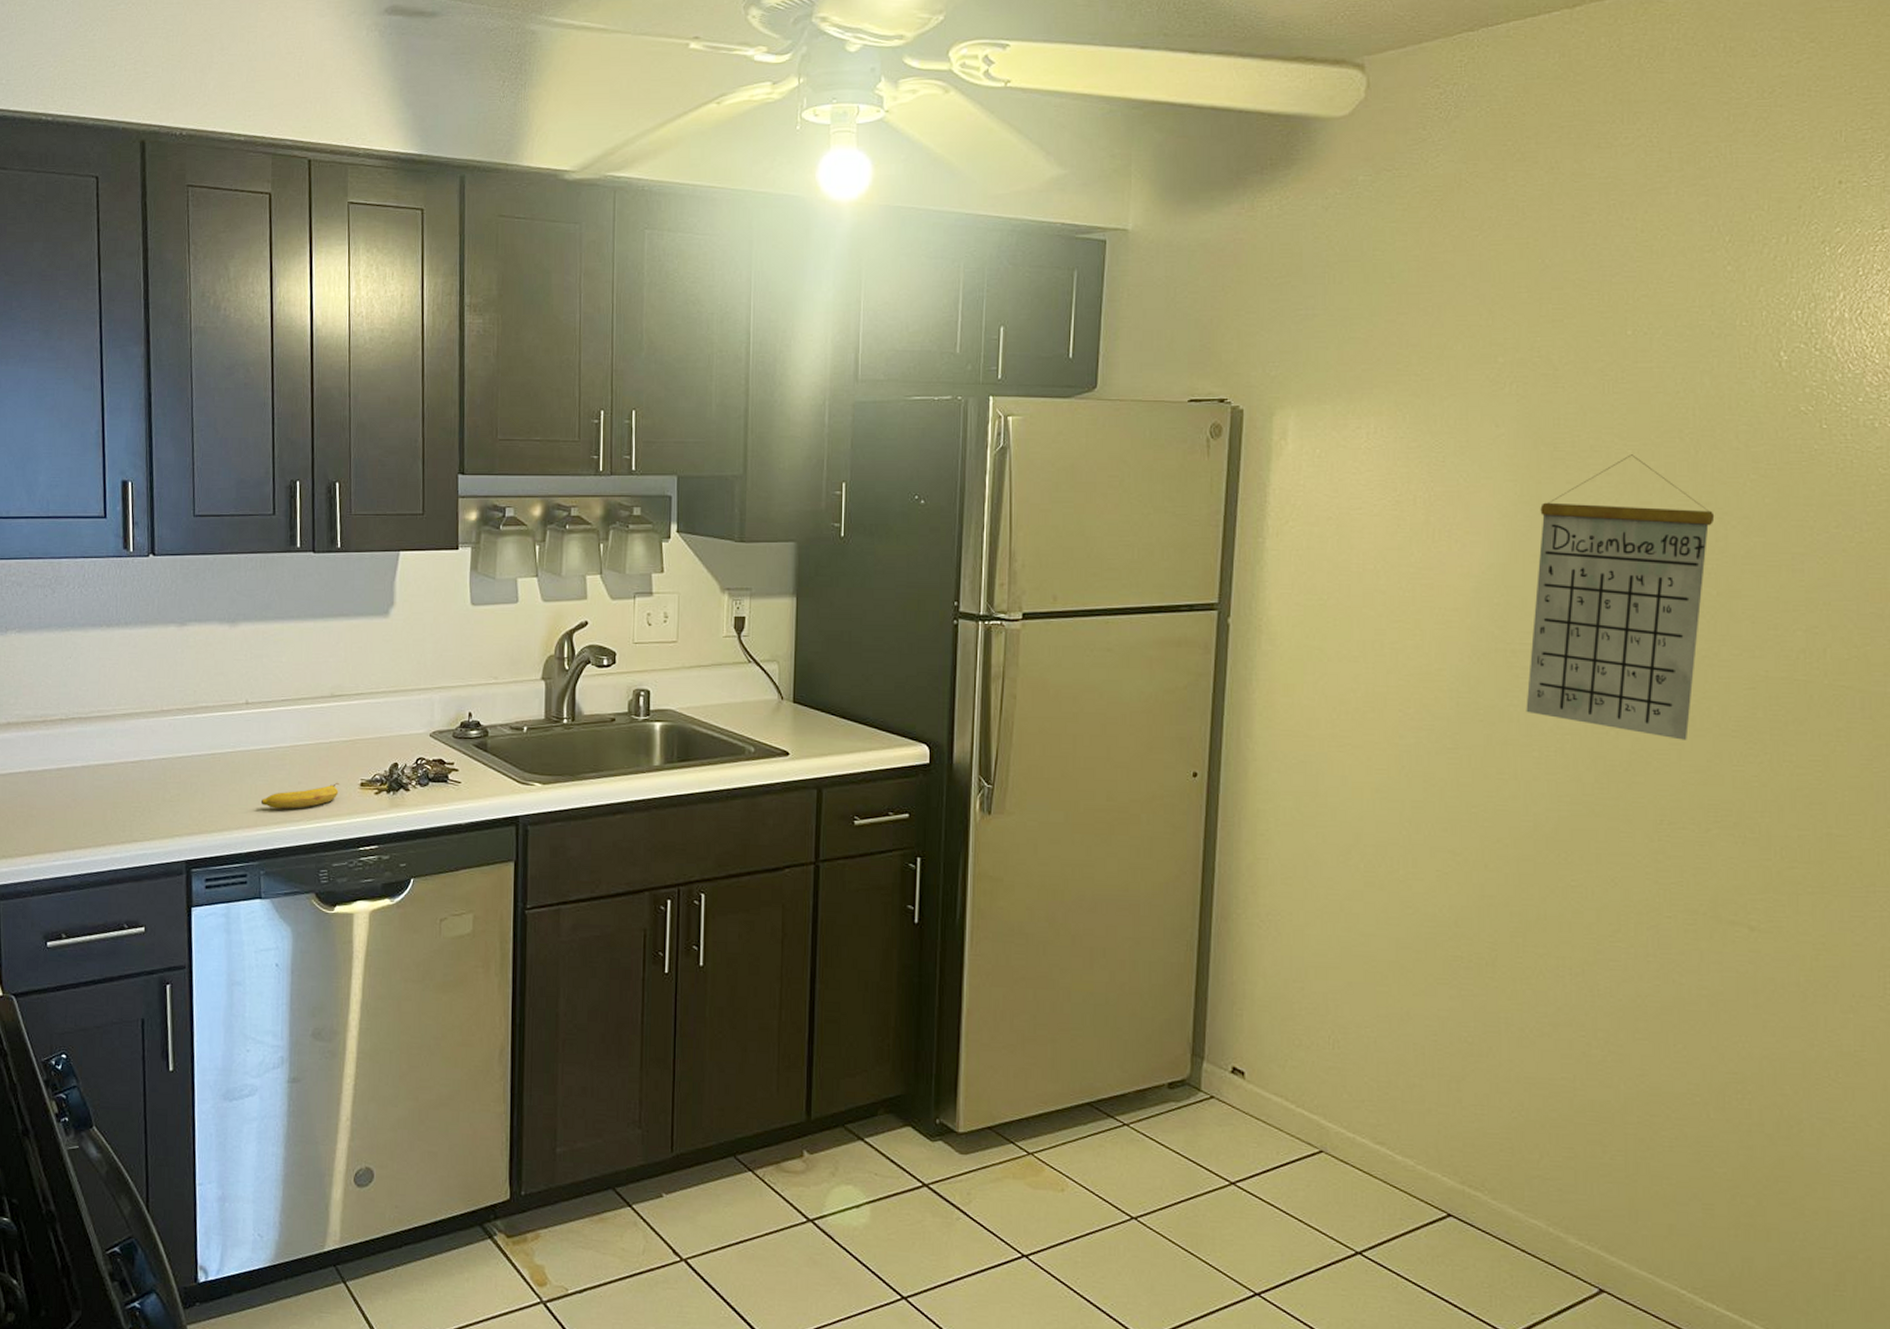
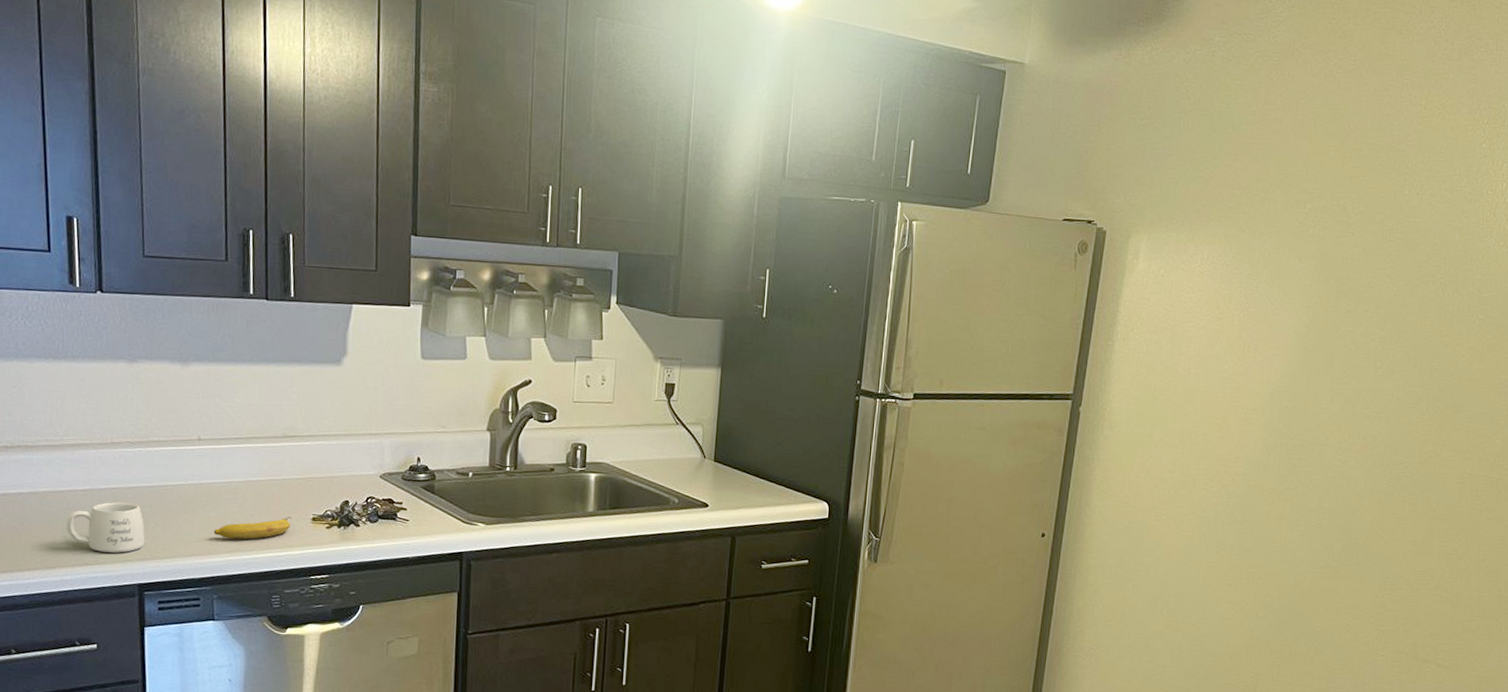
mug: none [117,773,193,828] -> present [67,502,145,553]
calendar: present [1526,454,1715,740] -> none [1298,292,1450,521]

